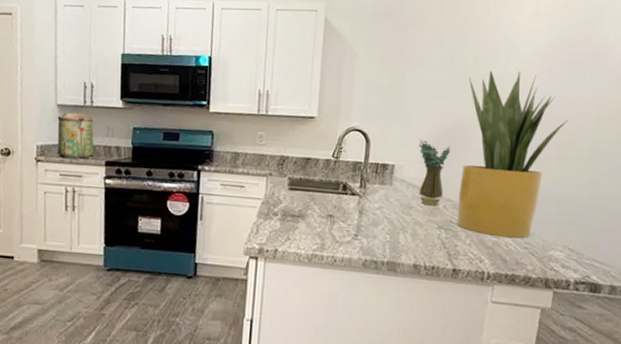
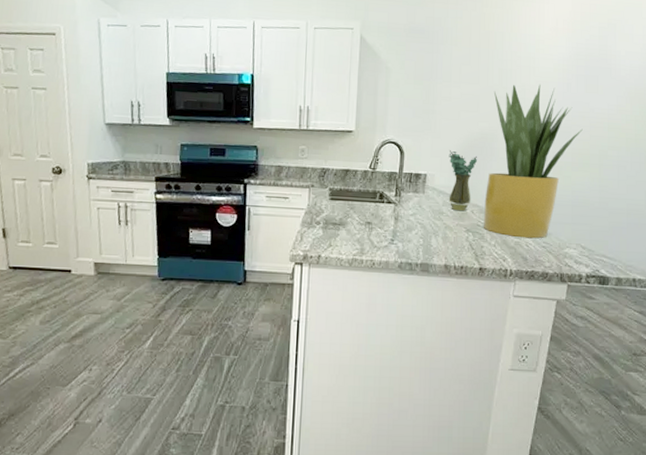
canister: present [57,112,94,159] -> none [106,130,144,176]

